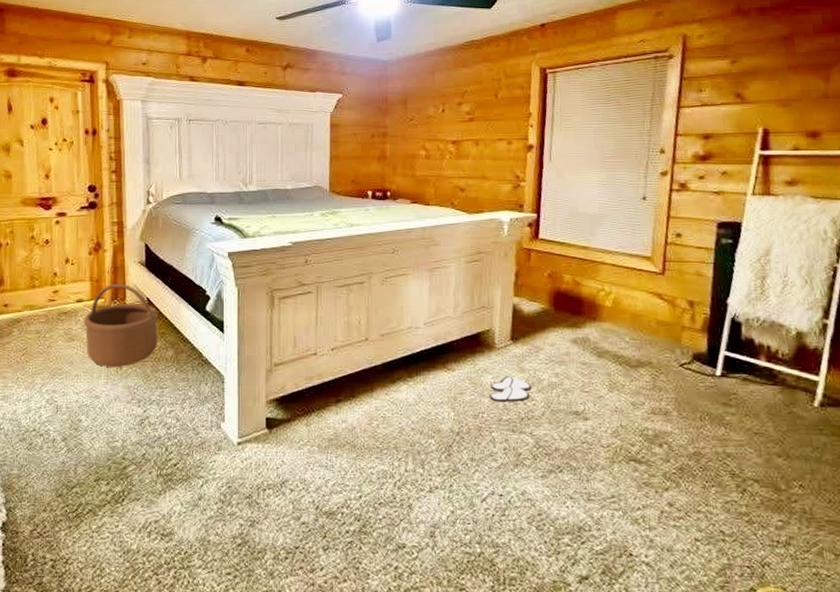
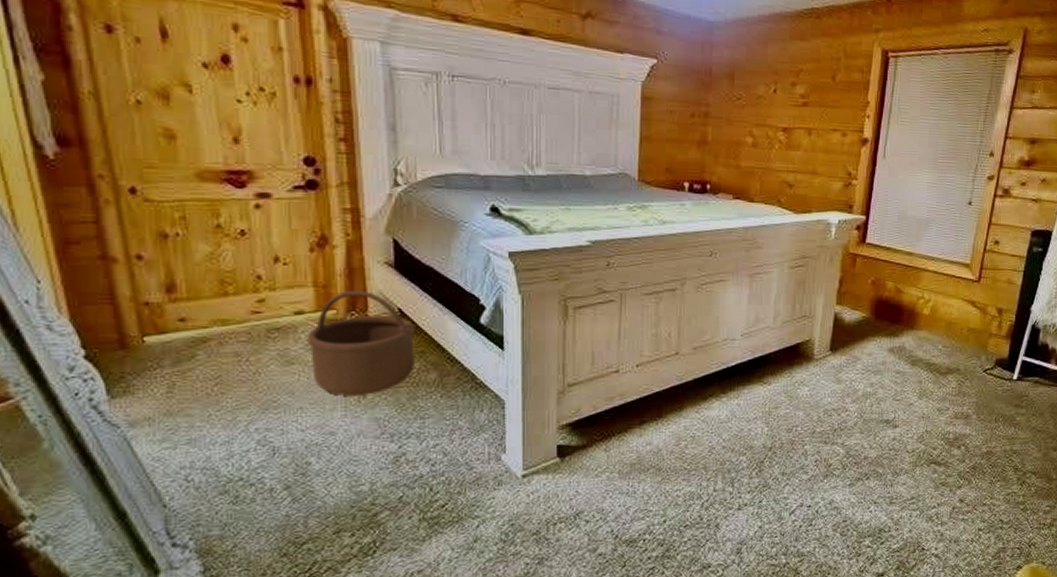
slippers: present [490,376,532,402] -> none [805,387,847,415]

